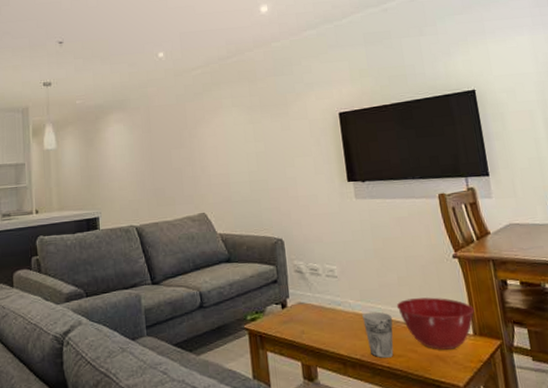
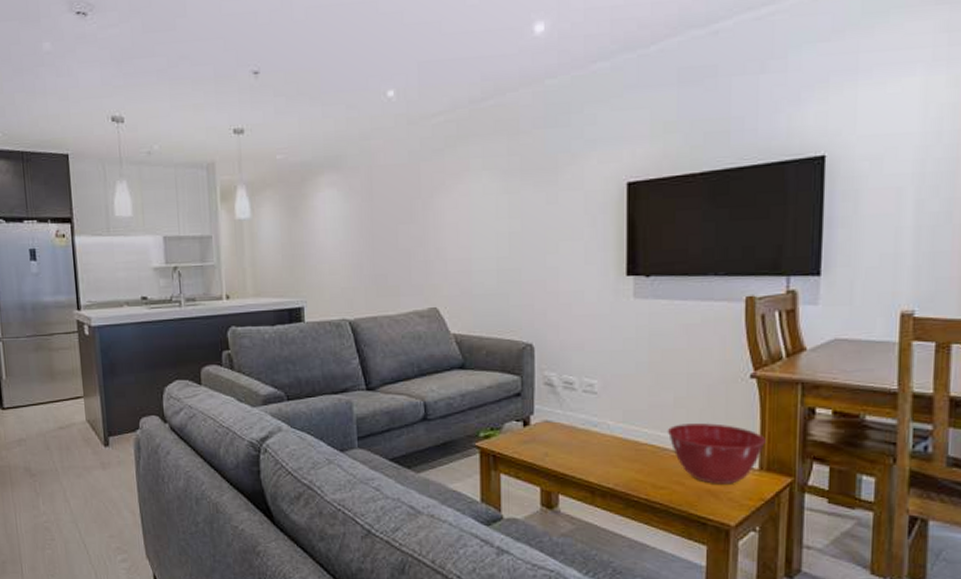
cup: present [362,311,394,358] -> none [622,436,660,489]

